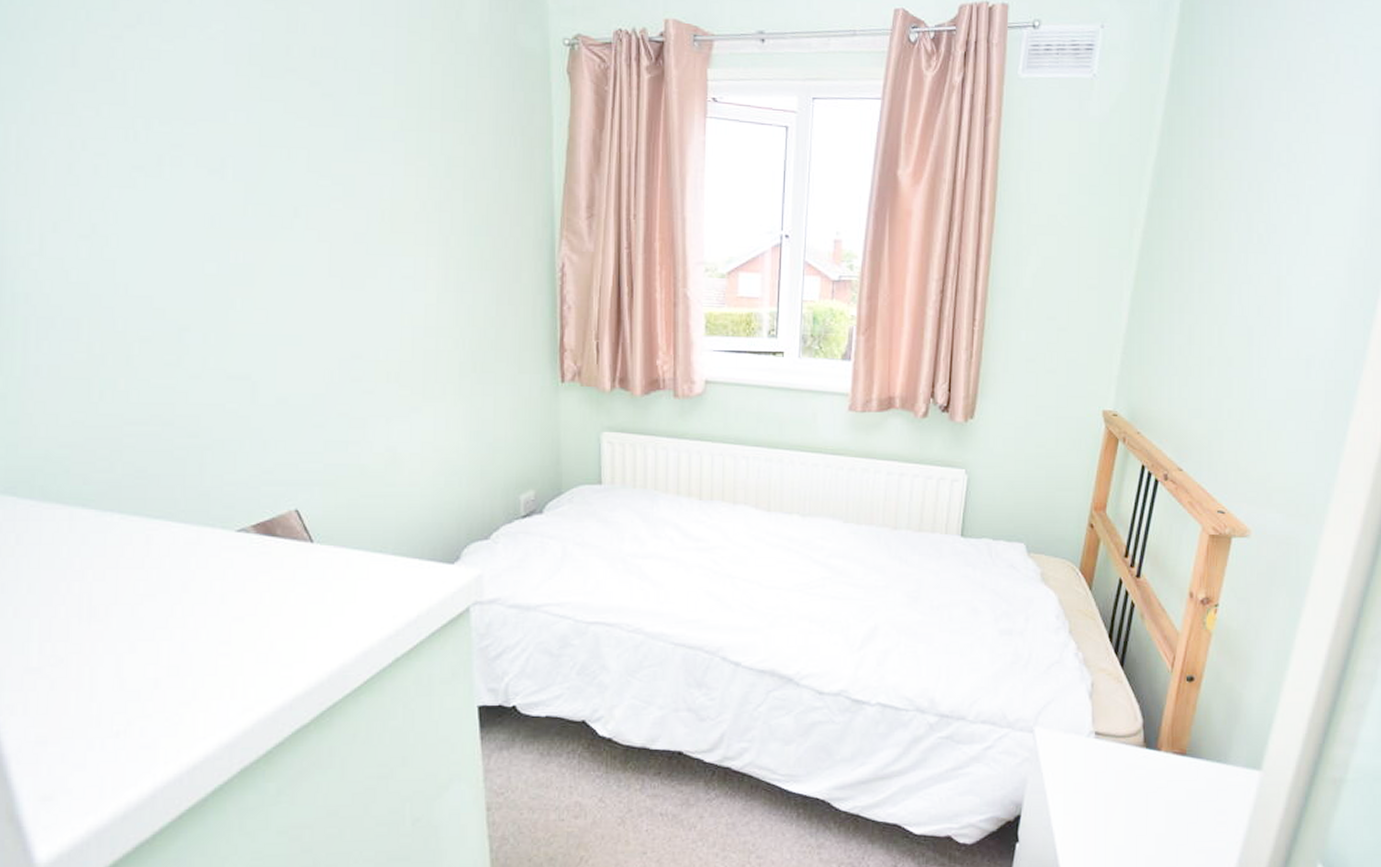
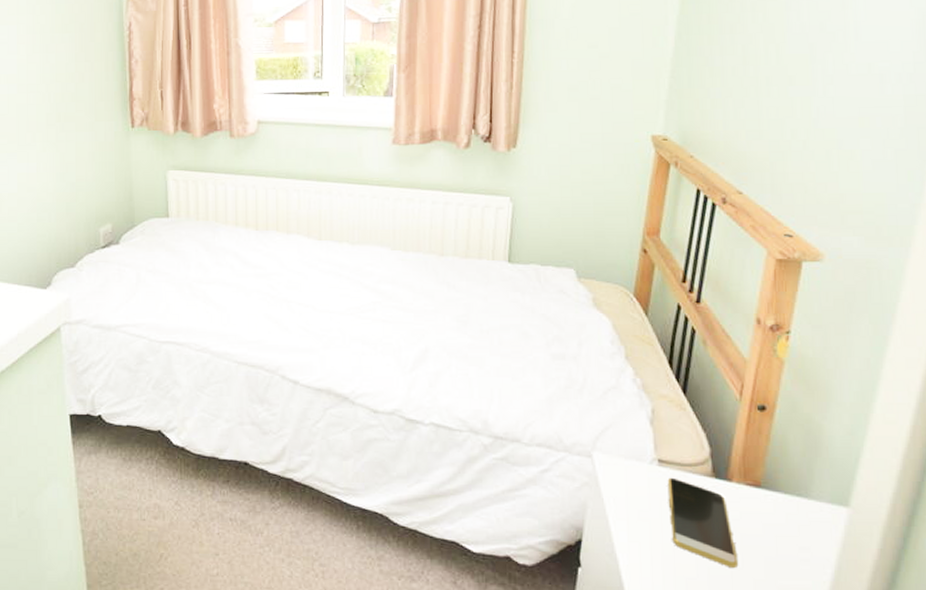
smartphone: none [1102,749,1163,834] -> present [667,477,739,568]

